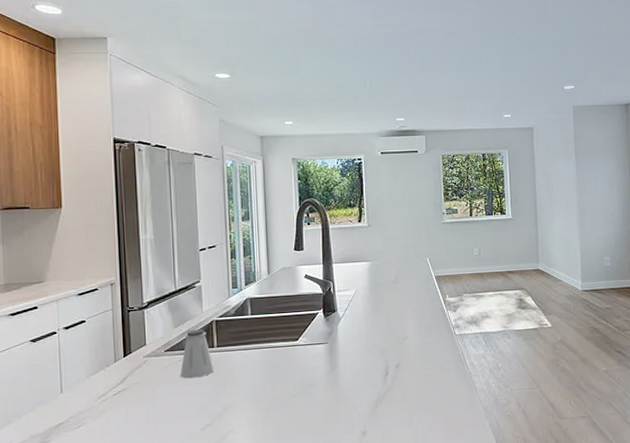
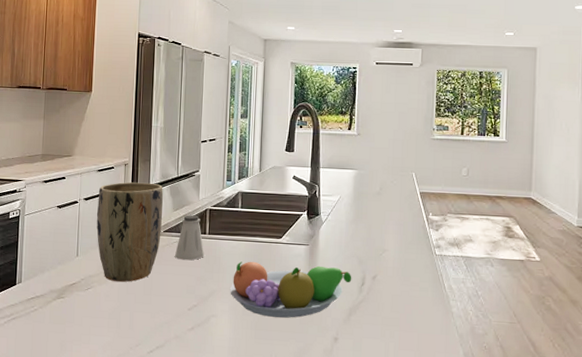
plant pot: none [81,300,162,414] -> present [96,182,163,282]
fruit bowl: none [245,362,375,423] -> present [229,261,352,318]

